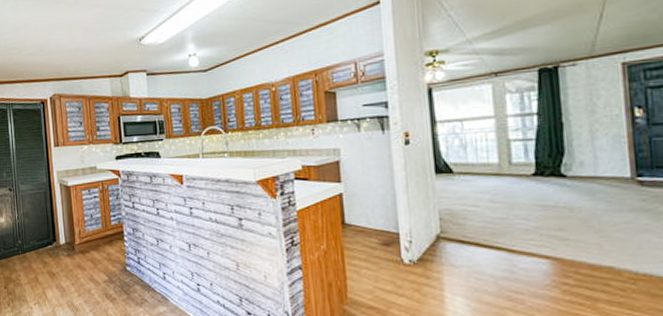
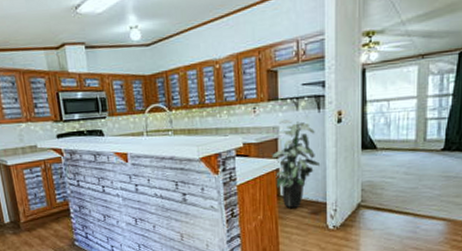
indoor plant: none [332,141,389,238] -> present [271,119,321,208]

